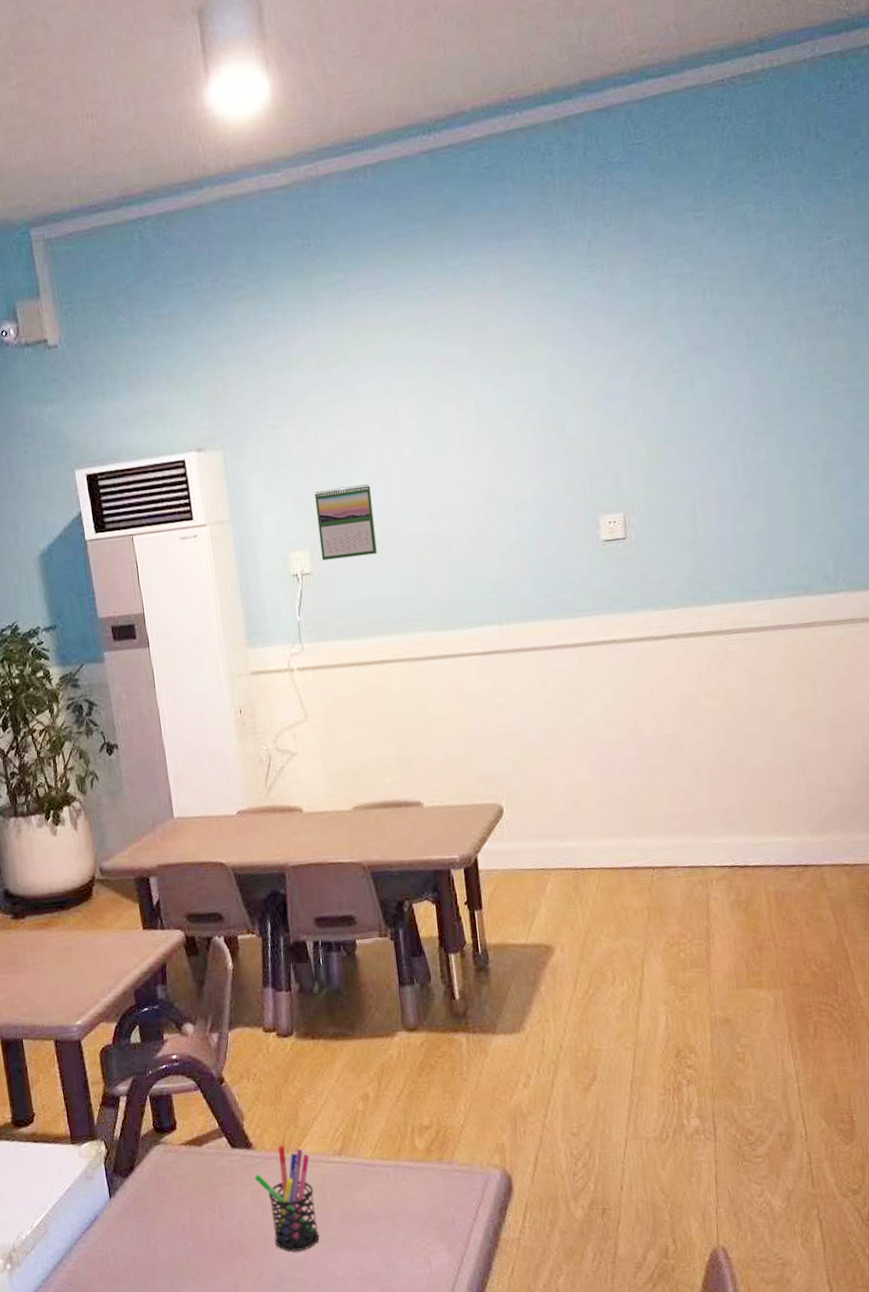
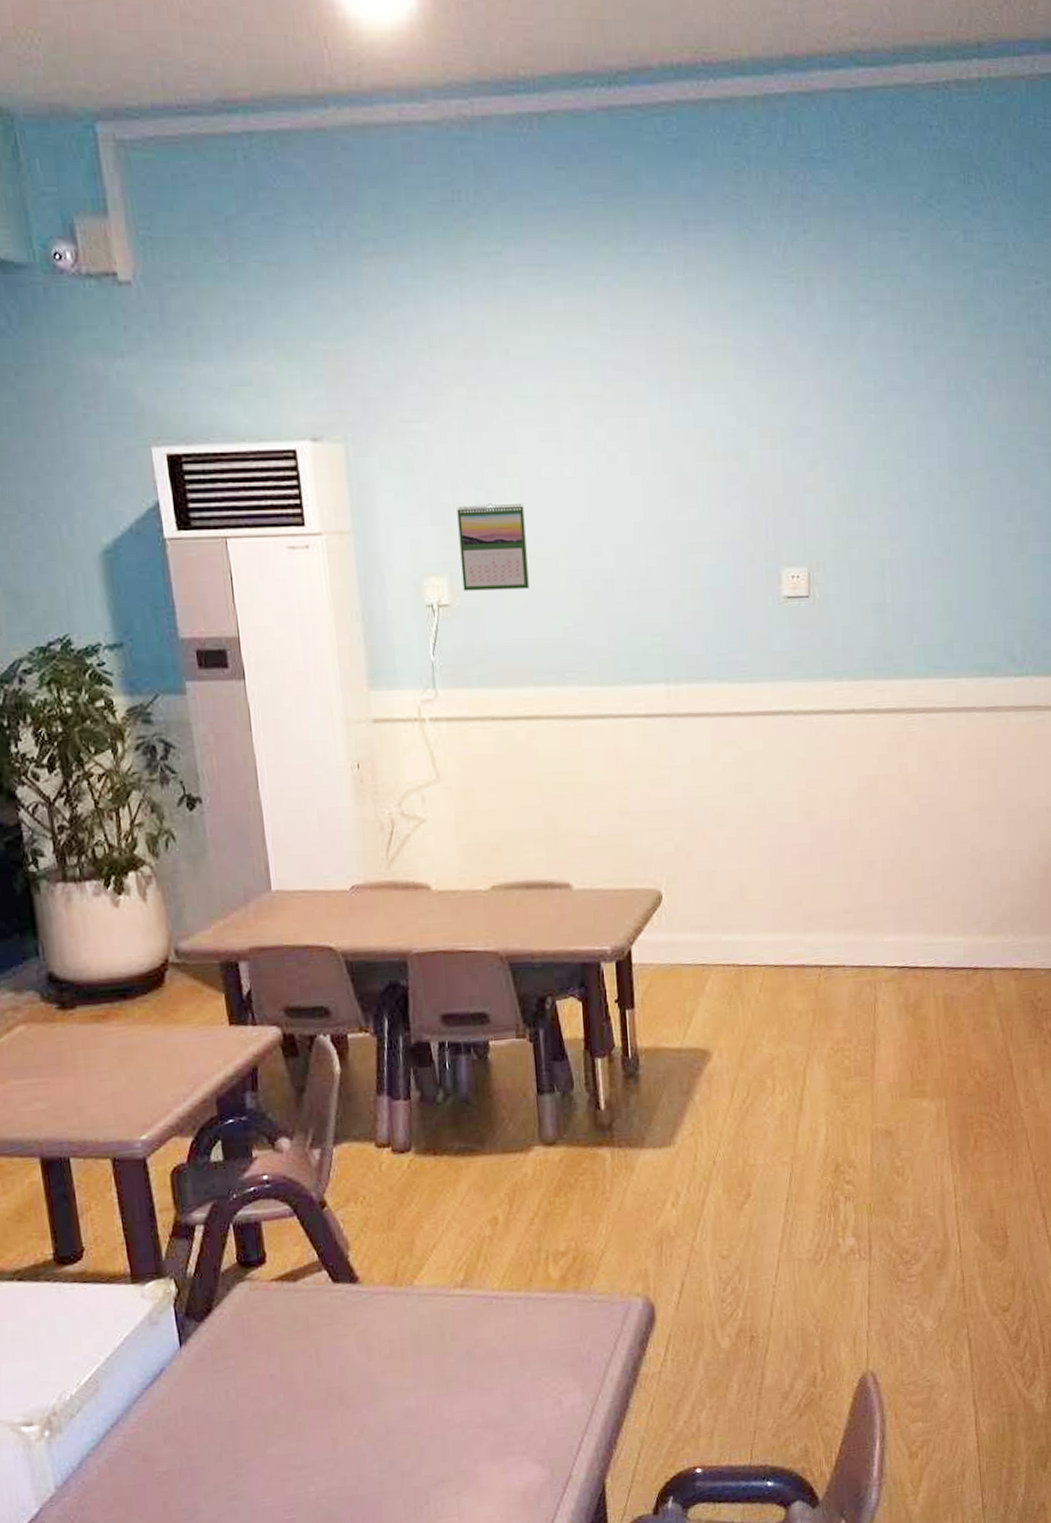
pen holder: present [254,1145,320,1251] -> none [360,1278,435,1399]

